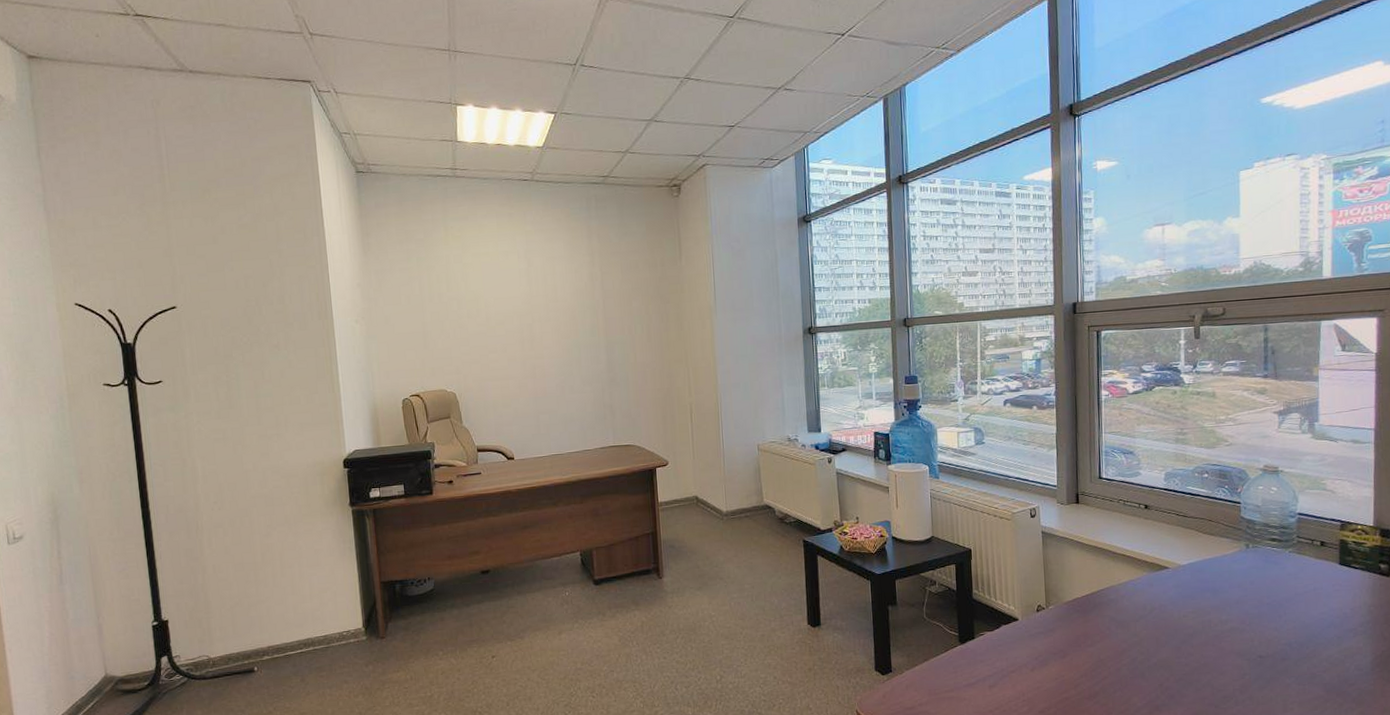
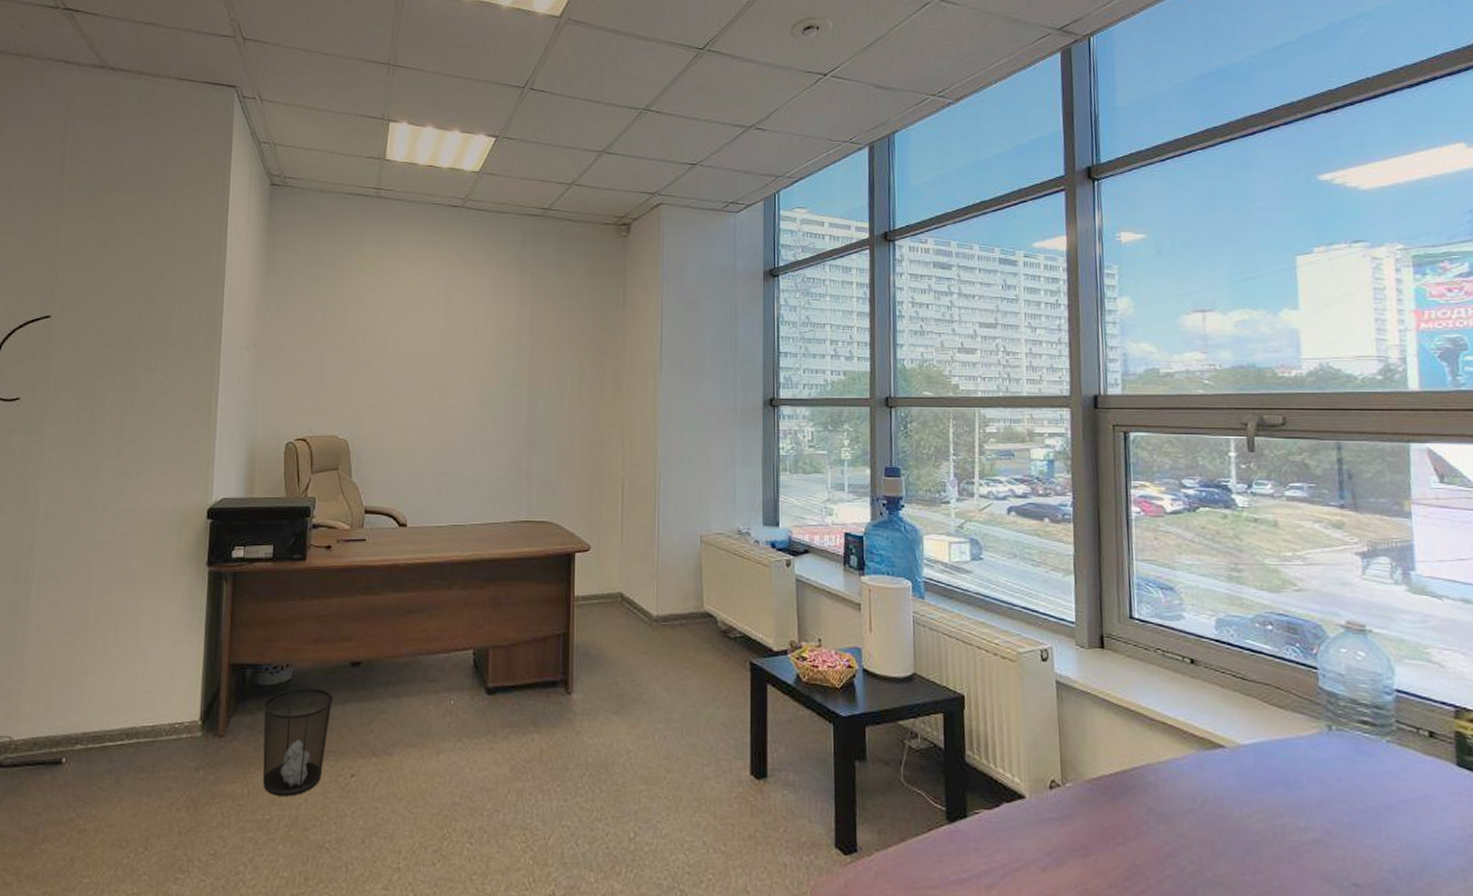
waste bin: none [413,593,470,678] -> present [263,687,333,796]

